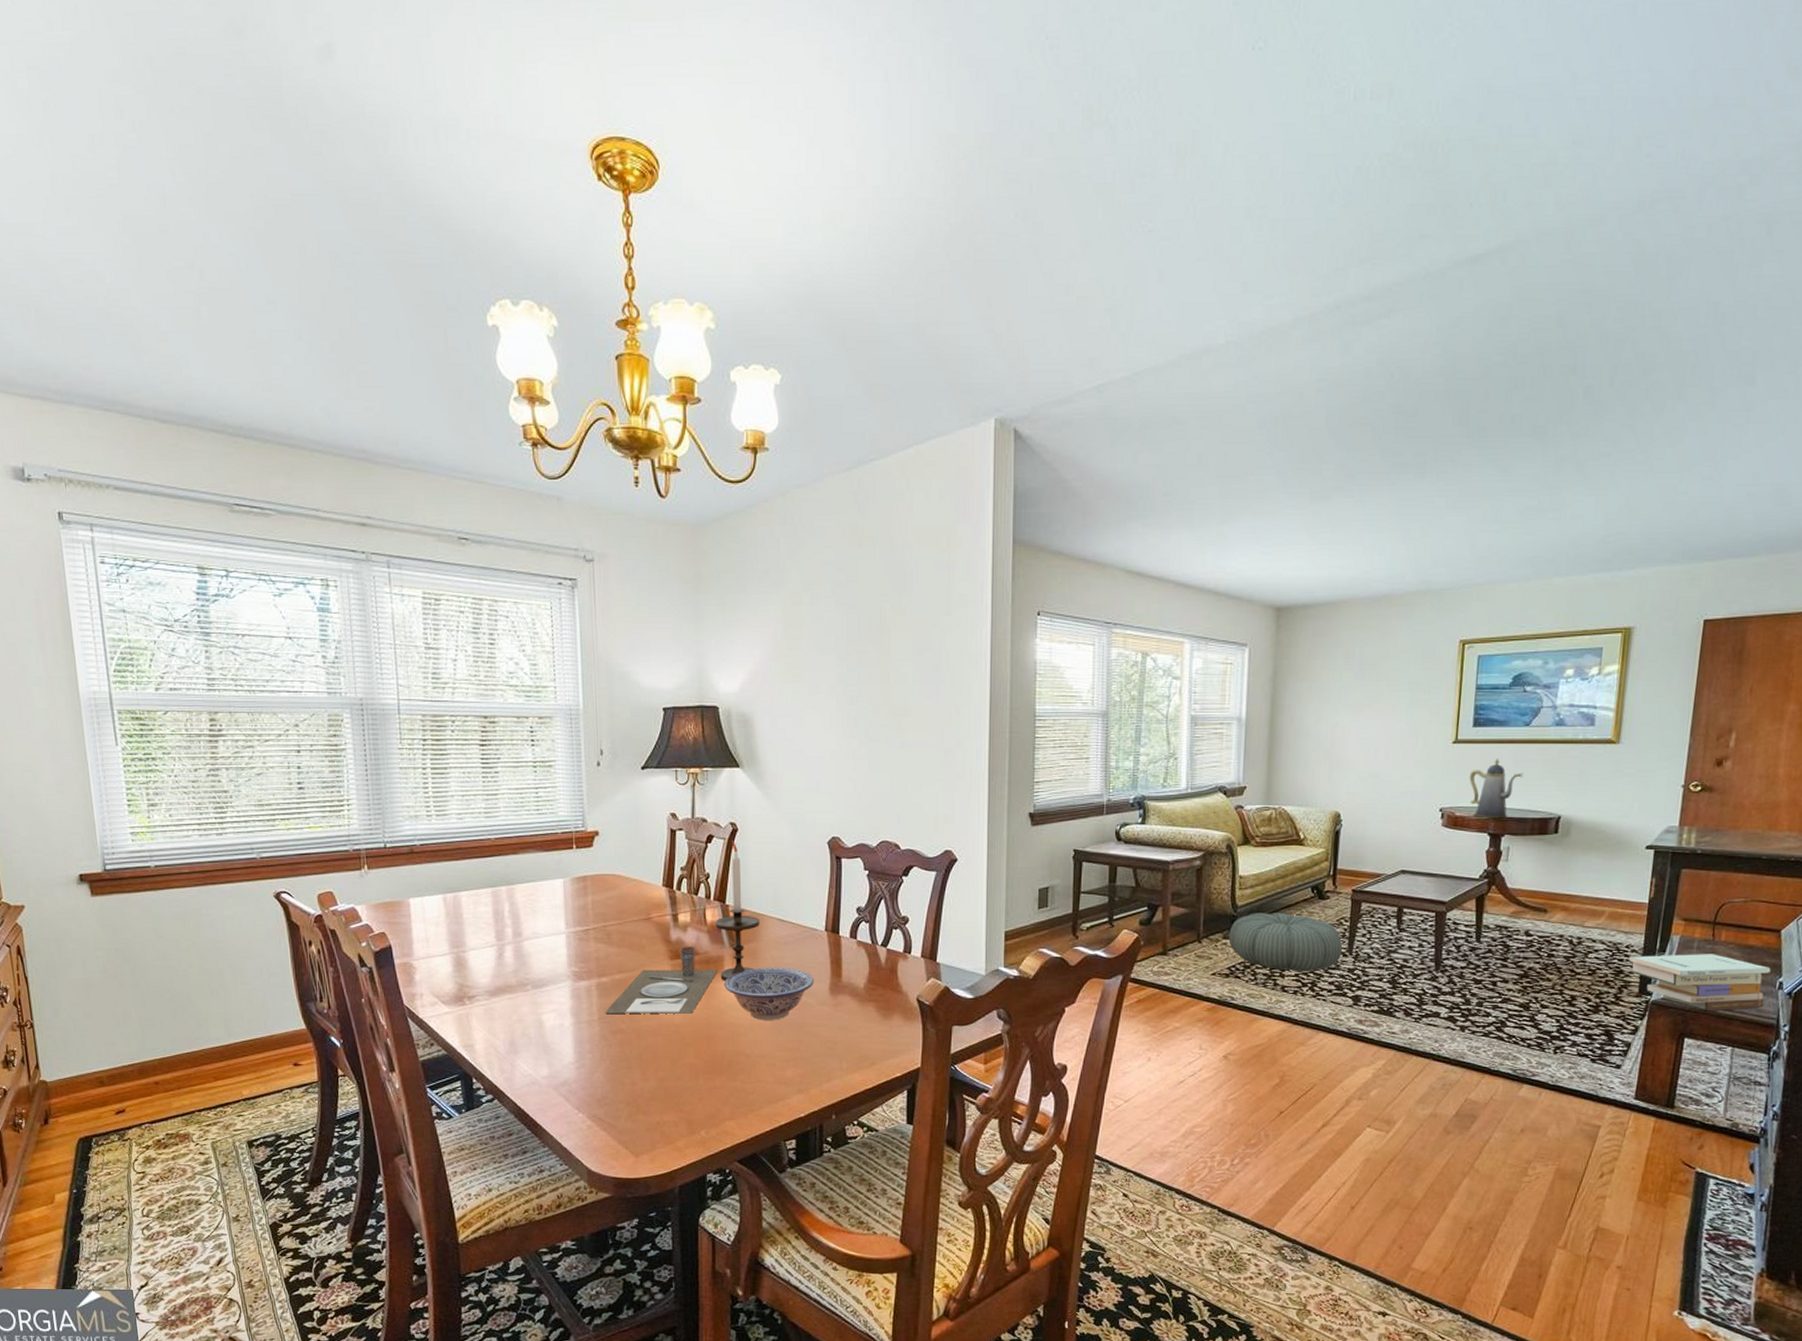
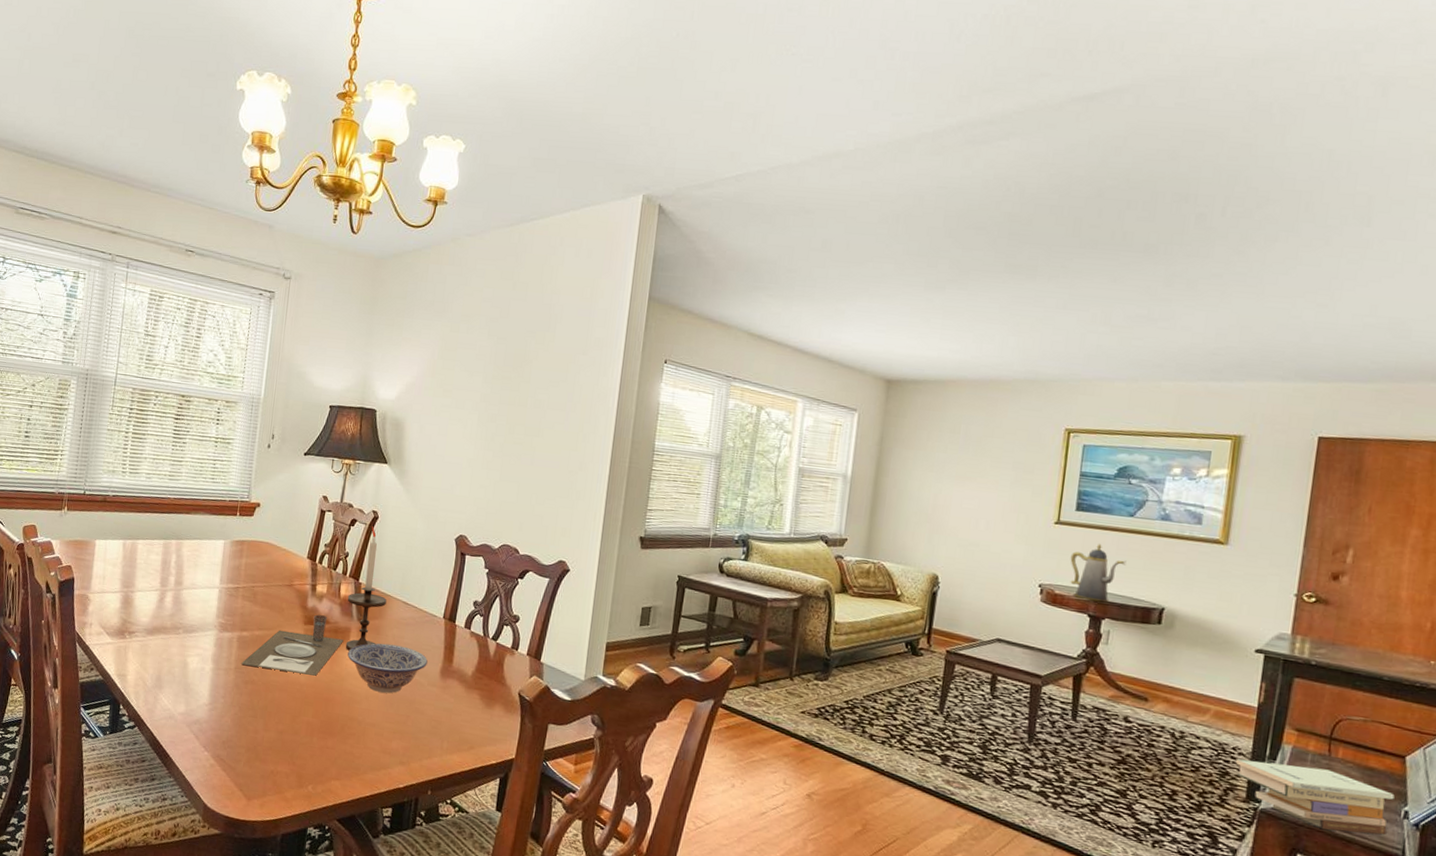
pouf: present [1228,913,1343,972] -> none [820,659,934,725]

